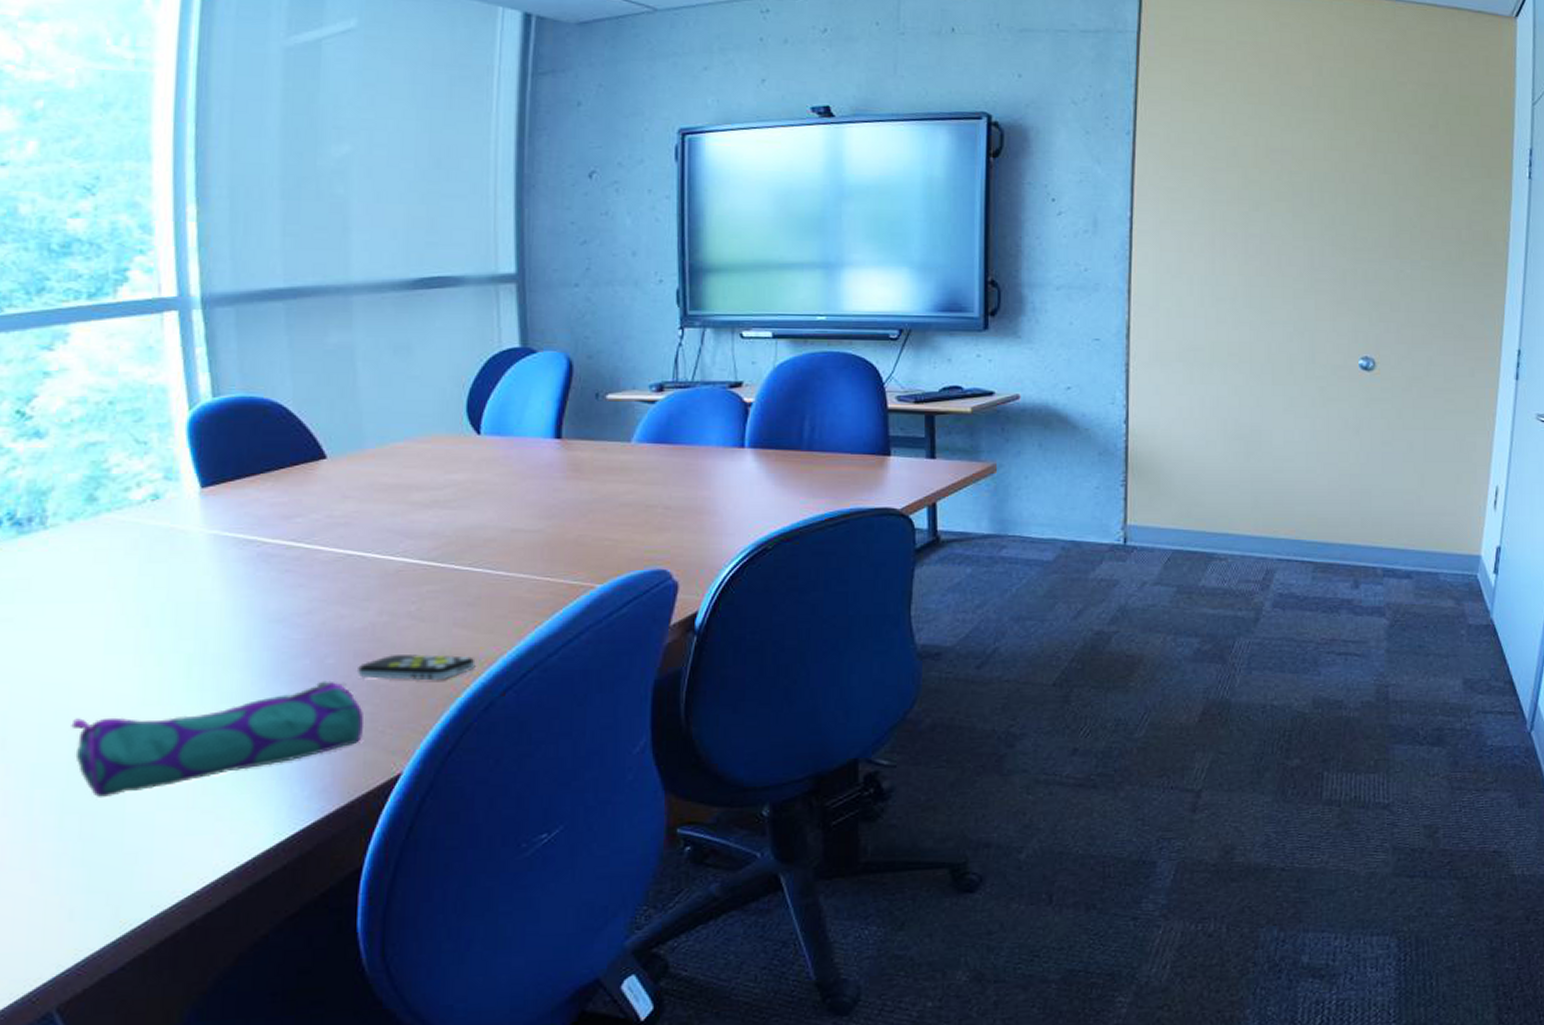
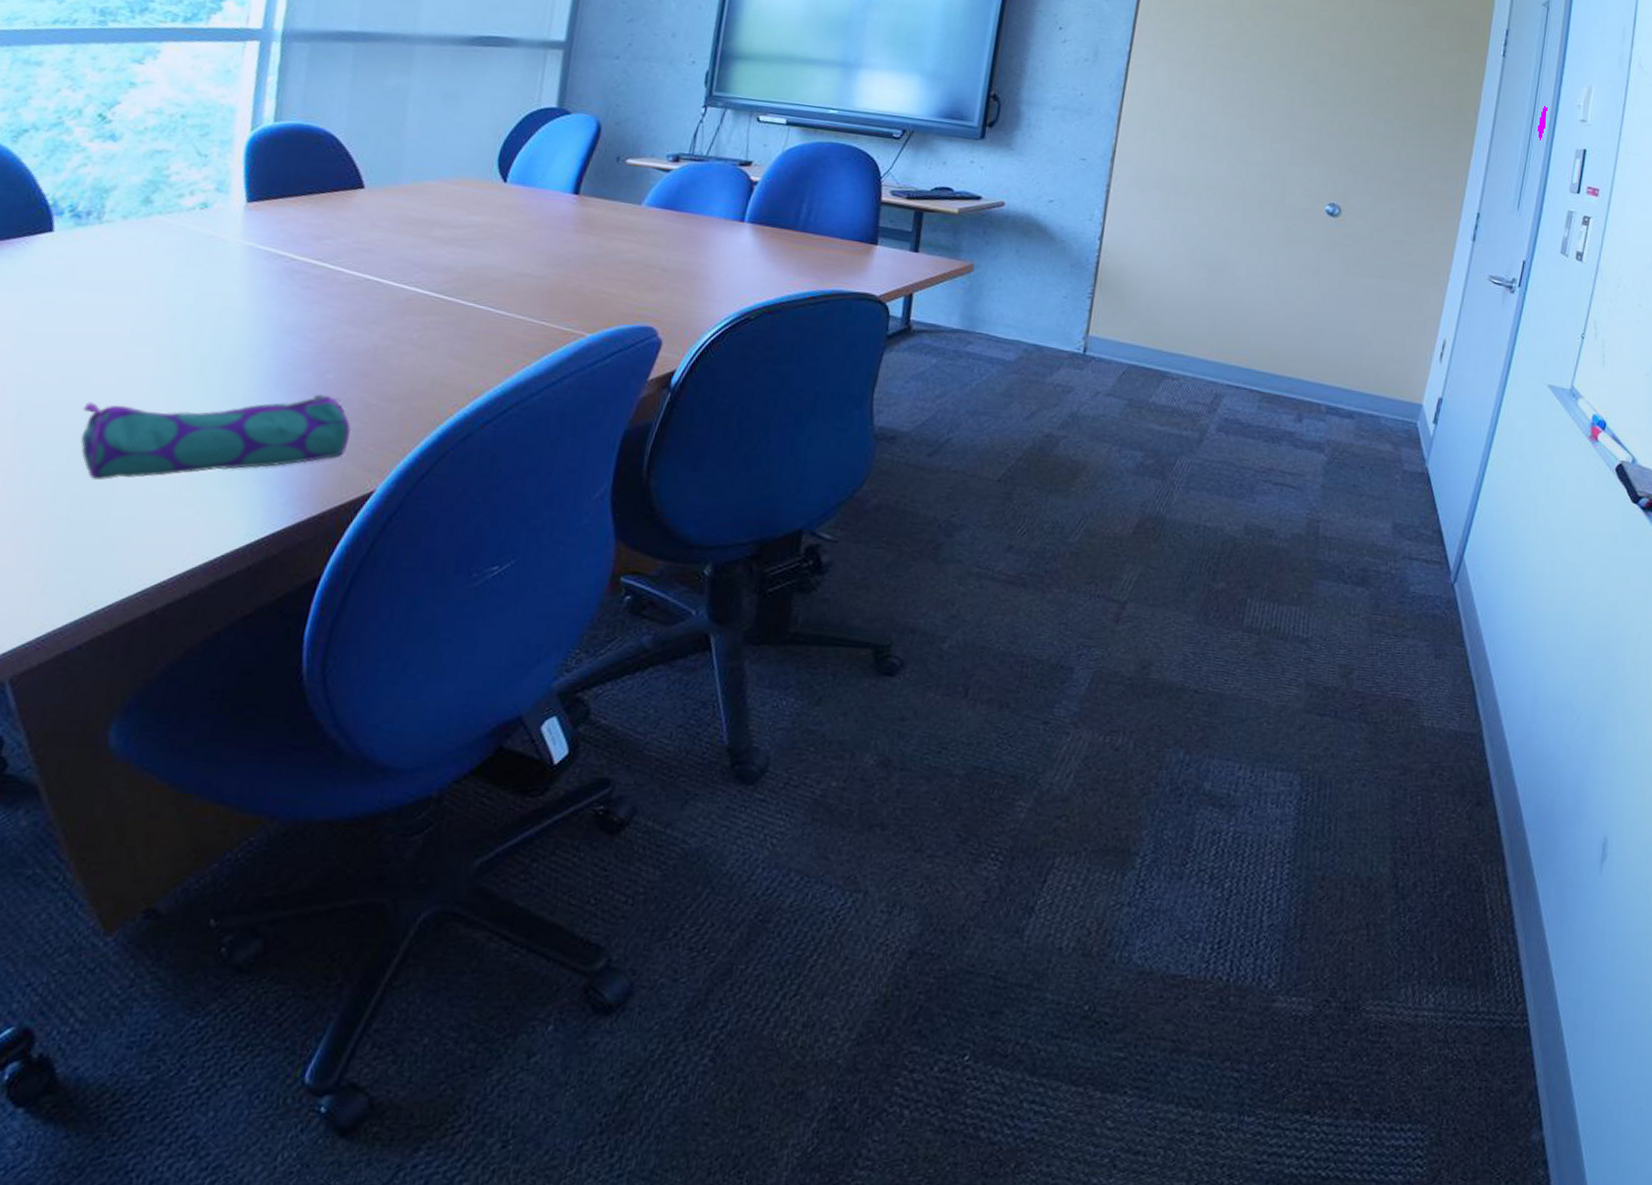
remote control: present [356,654,476,681] -> none [352,377,463,407]

